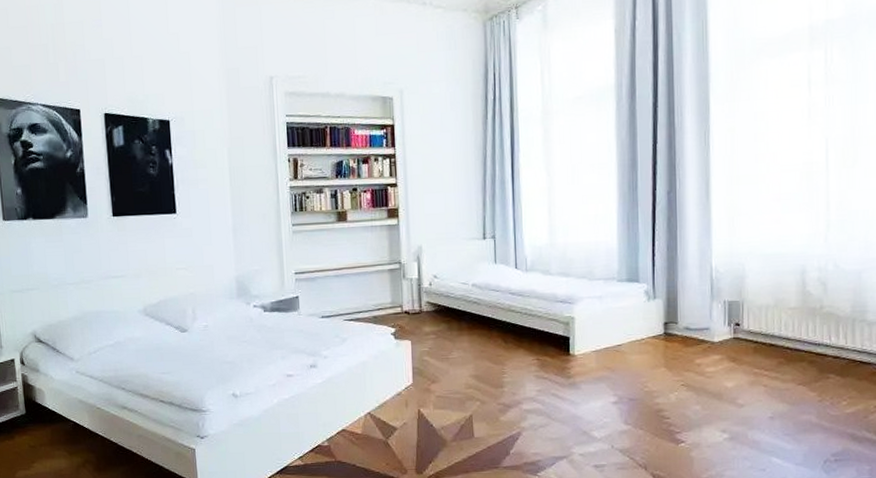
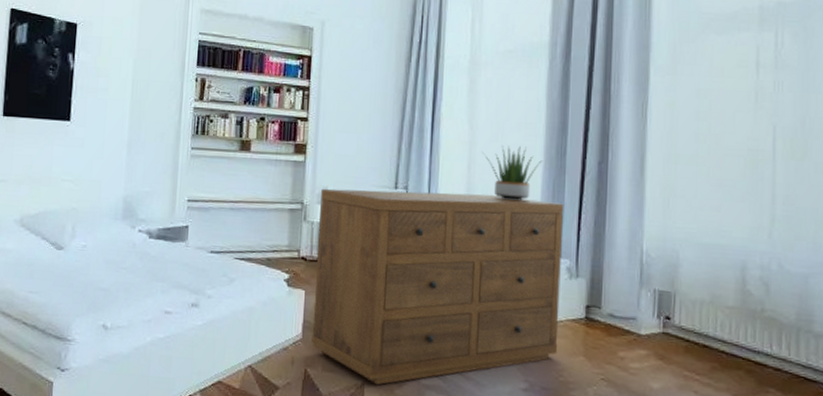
dresser: none [416,233,641,415] -> present [311,188,565,386]
potted plant: none [561,186,617,237] -> present [482,146,543,201]

